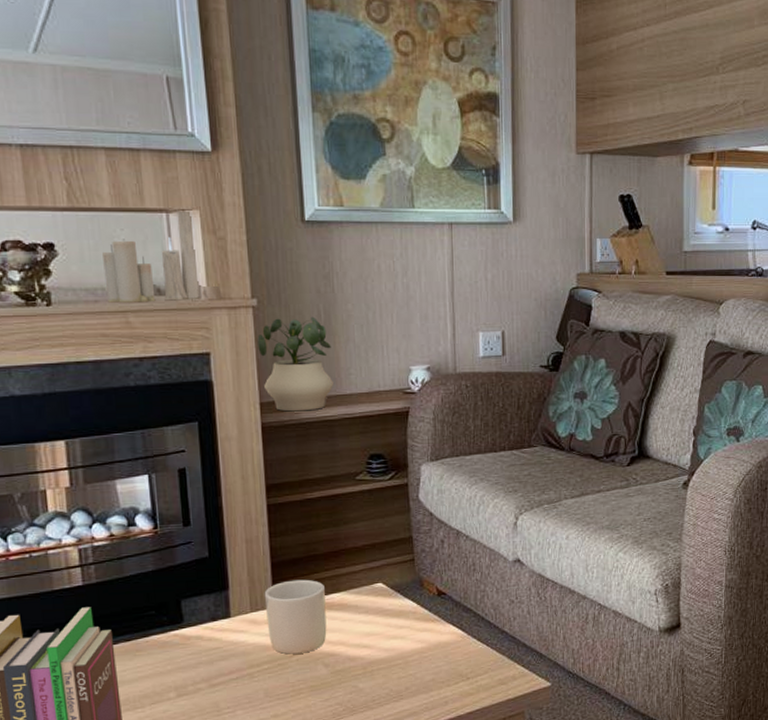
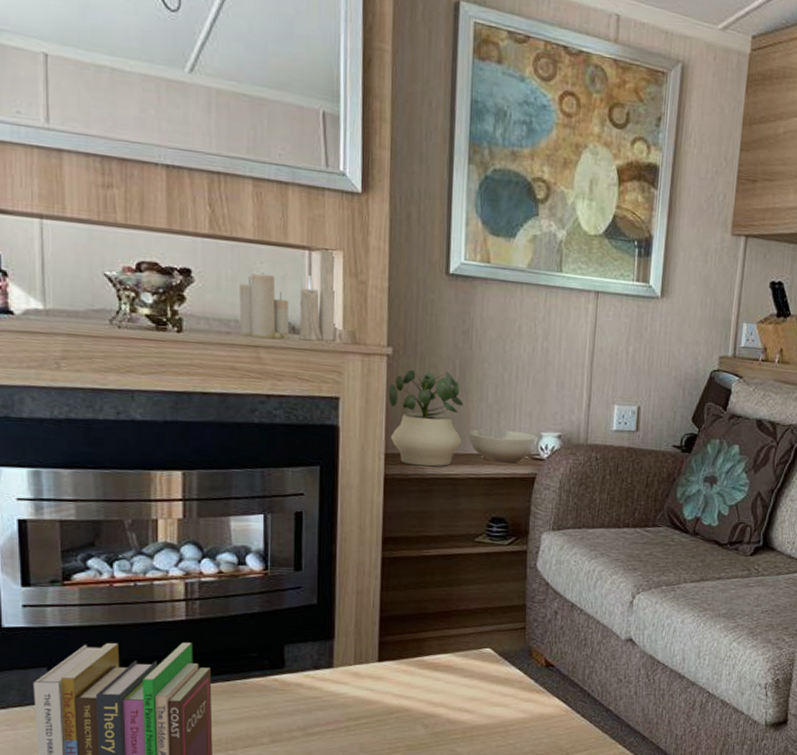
mug: present [264,579,327,655] -> none [369,636,433,712]
bowl: none [339,367,408,400] -> present [469,429,539,463]

